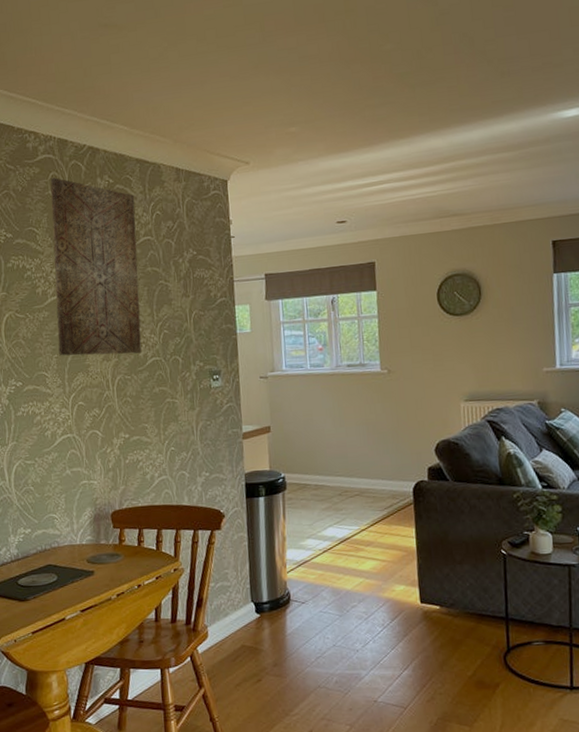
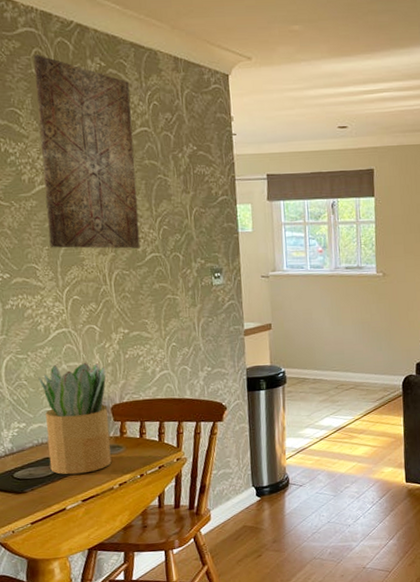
potted plant: none [44,467,110,583] -> present [38,362,112,475]

